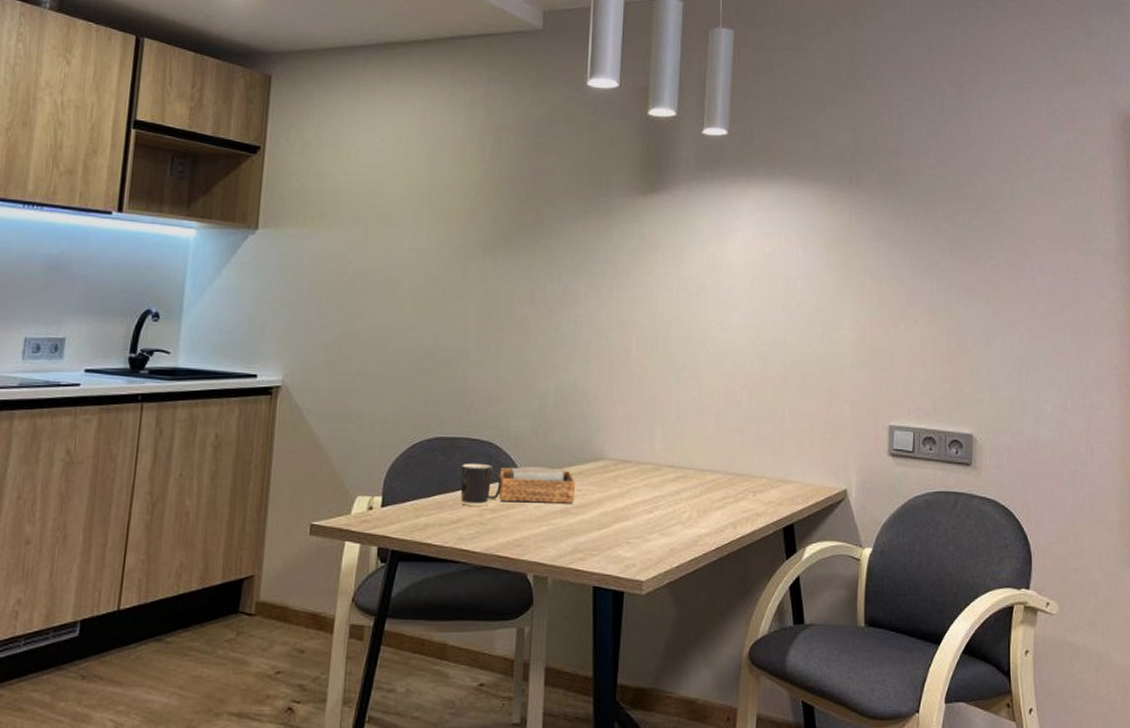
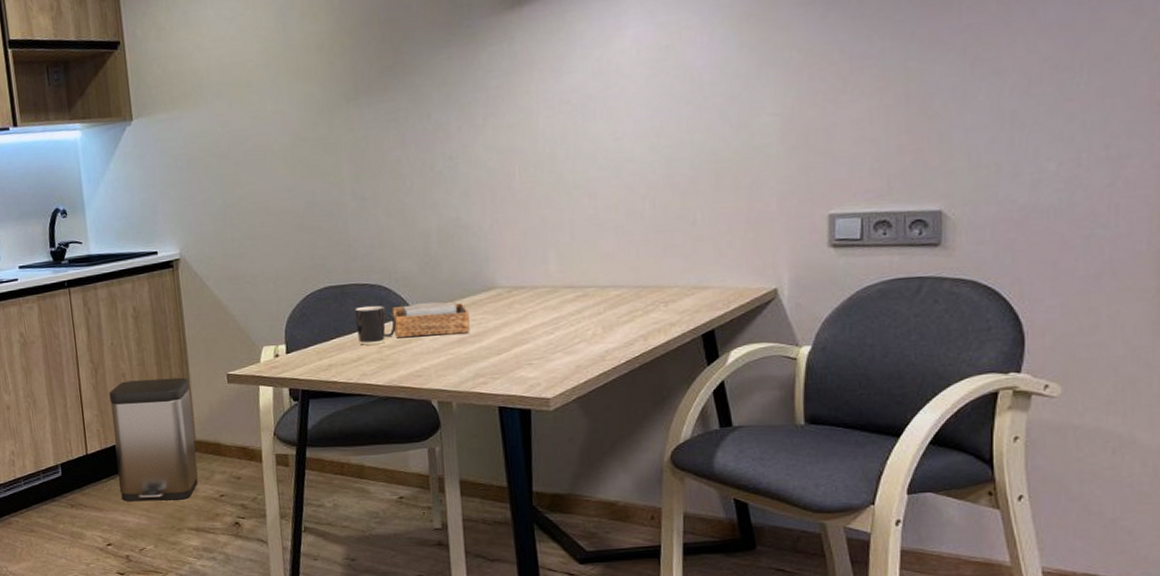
pedal bin: none [151,522,264,676] -> present [109,377,199,502]

